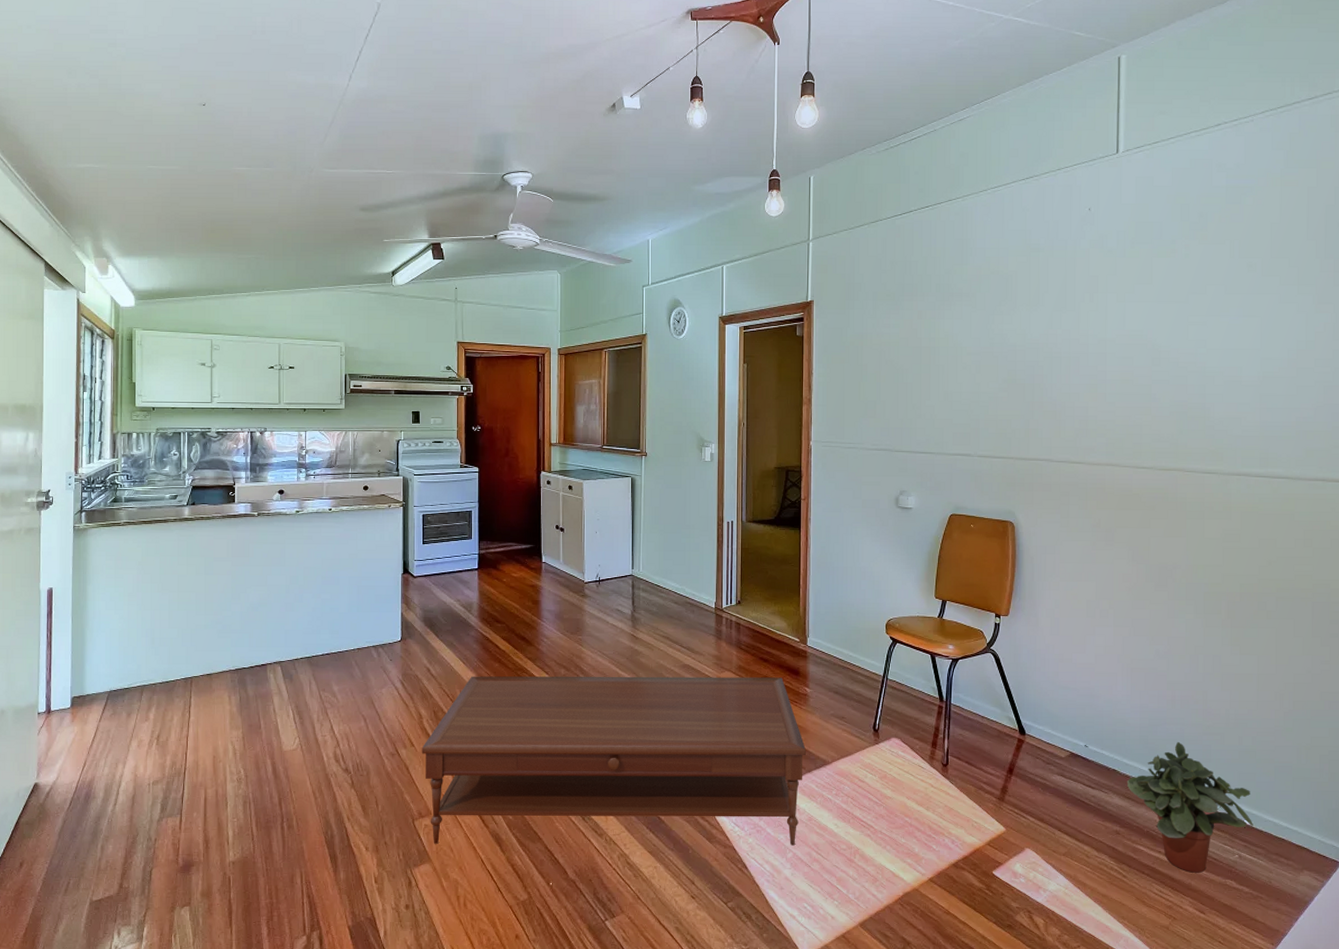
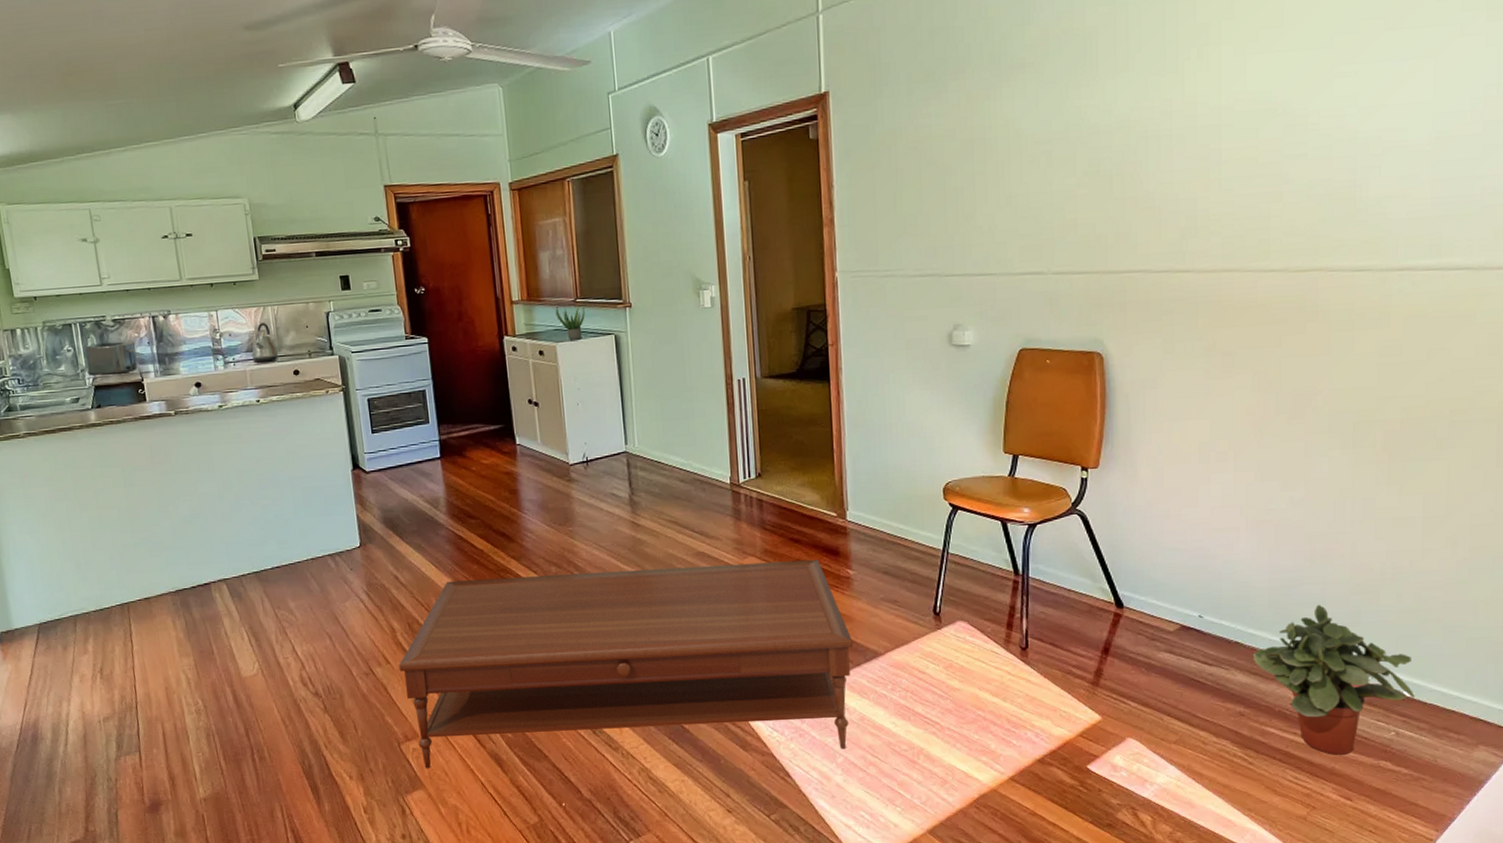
toaster: none [188,450,233,479] -> present [85,341,138,376]
kettle: none [330,445,353,478] -> present [251,323,279,364]
potted plant: none [585,451,609,480] -> present [555,307,585,342]

